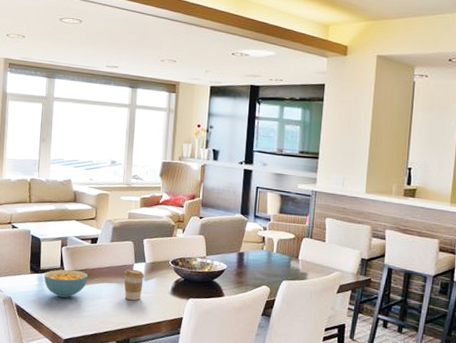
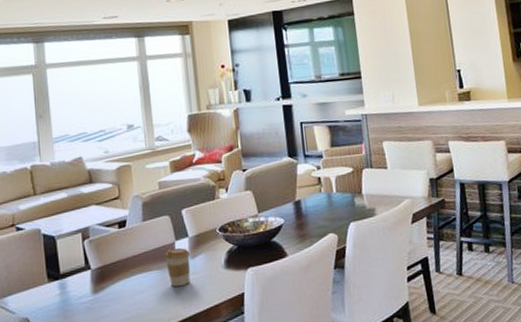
cereal bowl: present [43,269,88,298] -> none [65,264,122,303]

